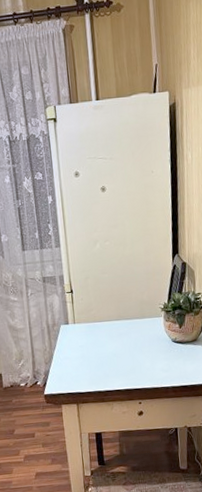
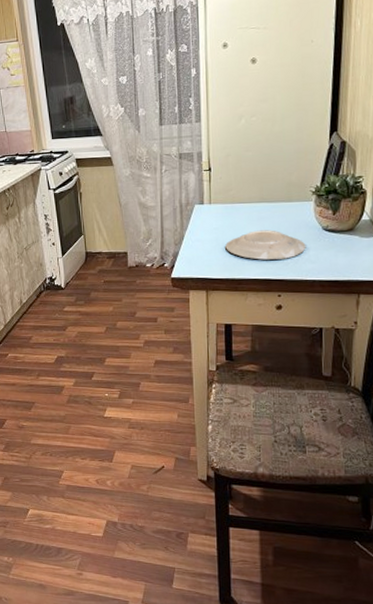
plate: none [91,344,160,373] -> present [225,230,306,260]

